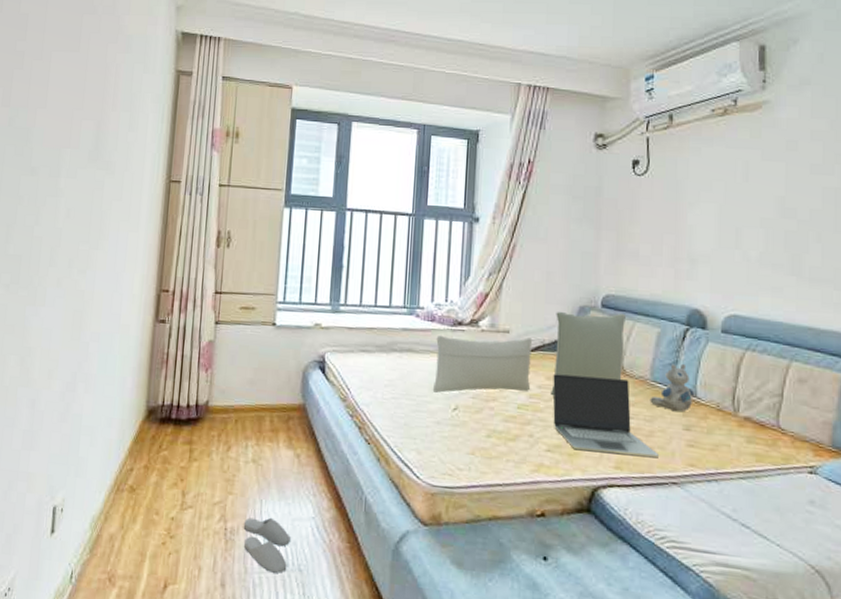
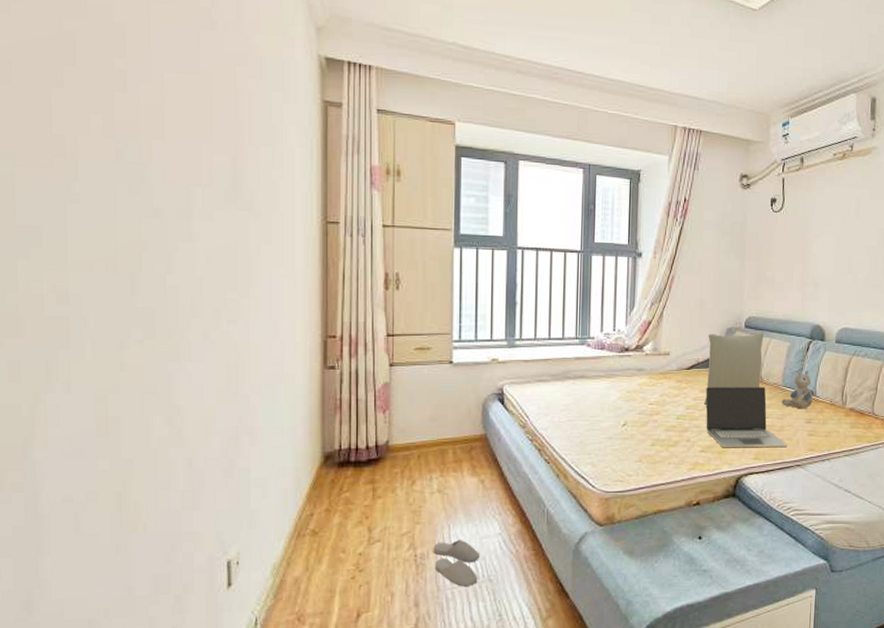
pillow: present [432,335,532,394] -> none [604,358,688,413]

